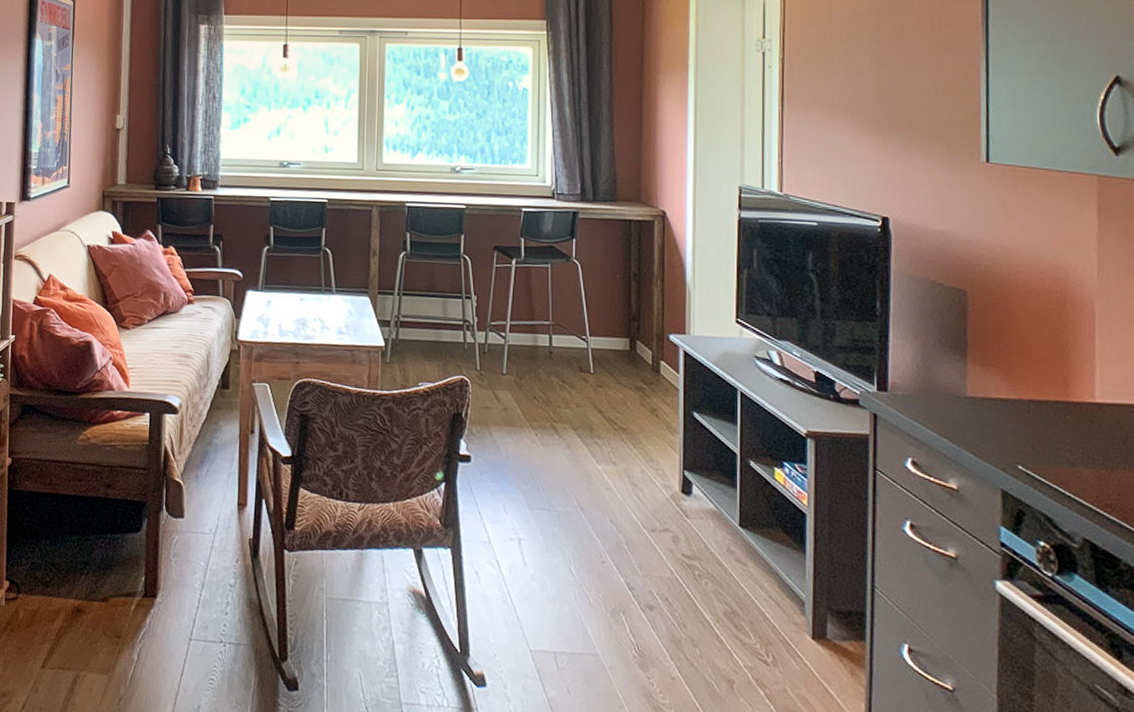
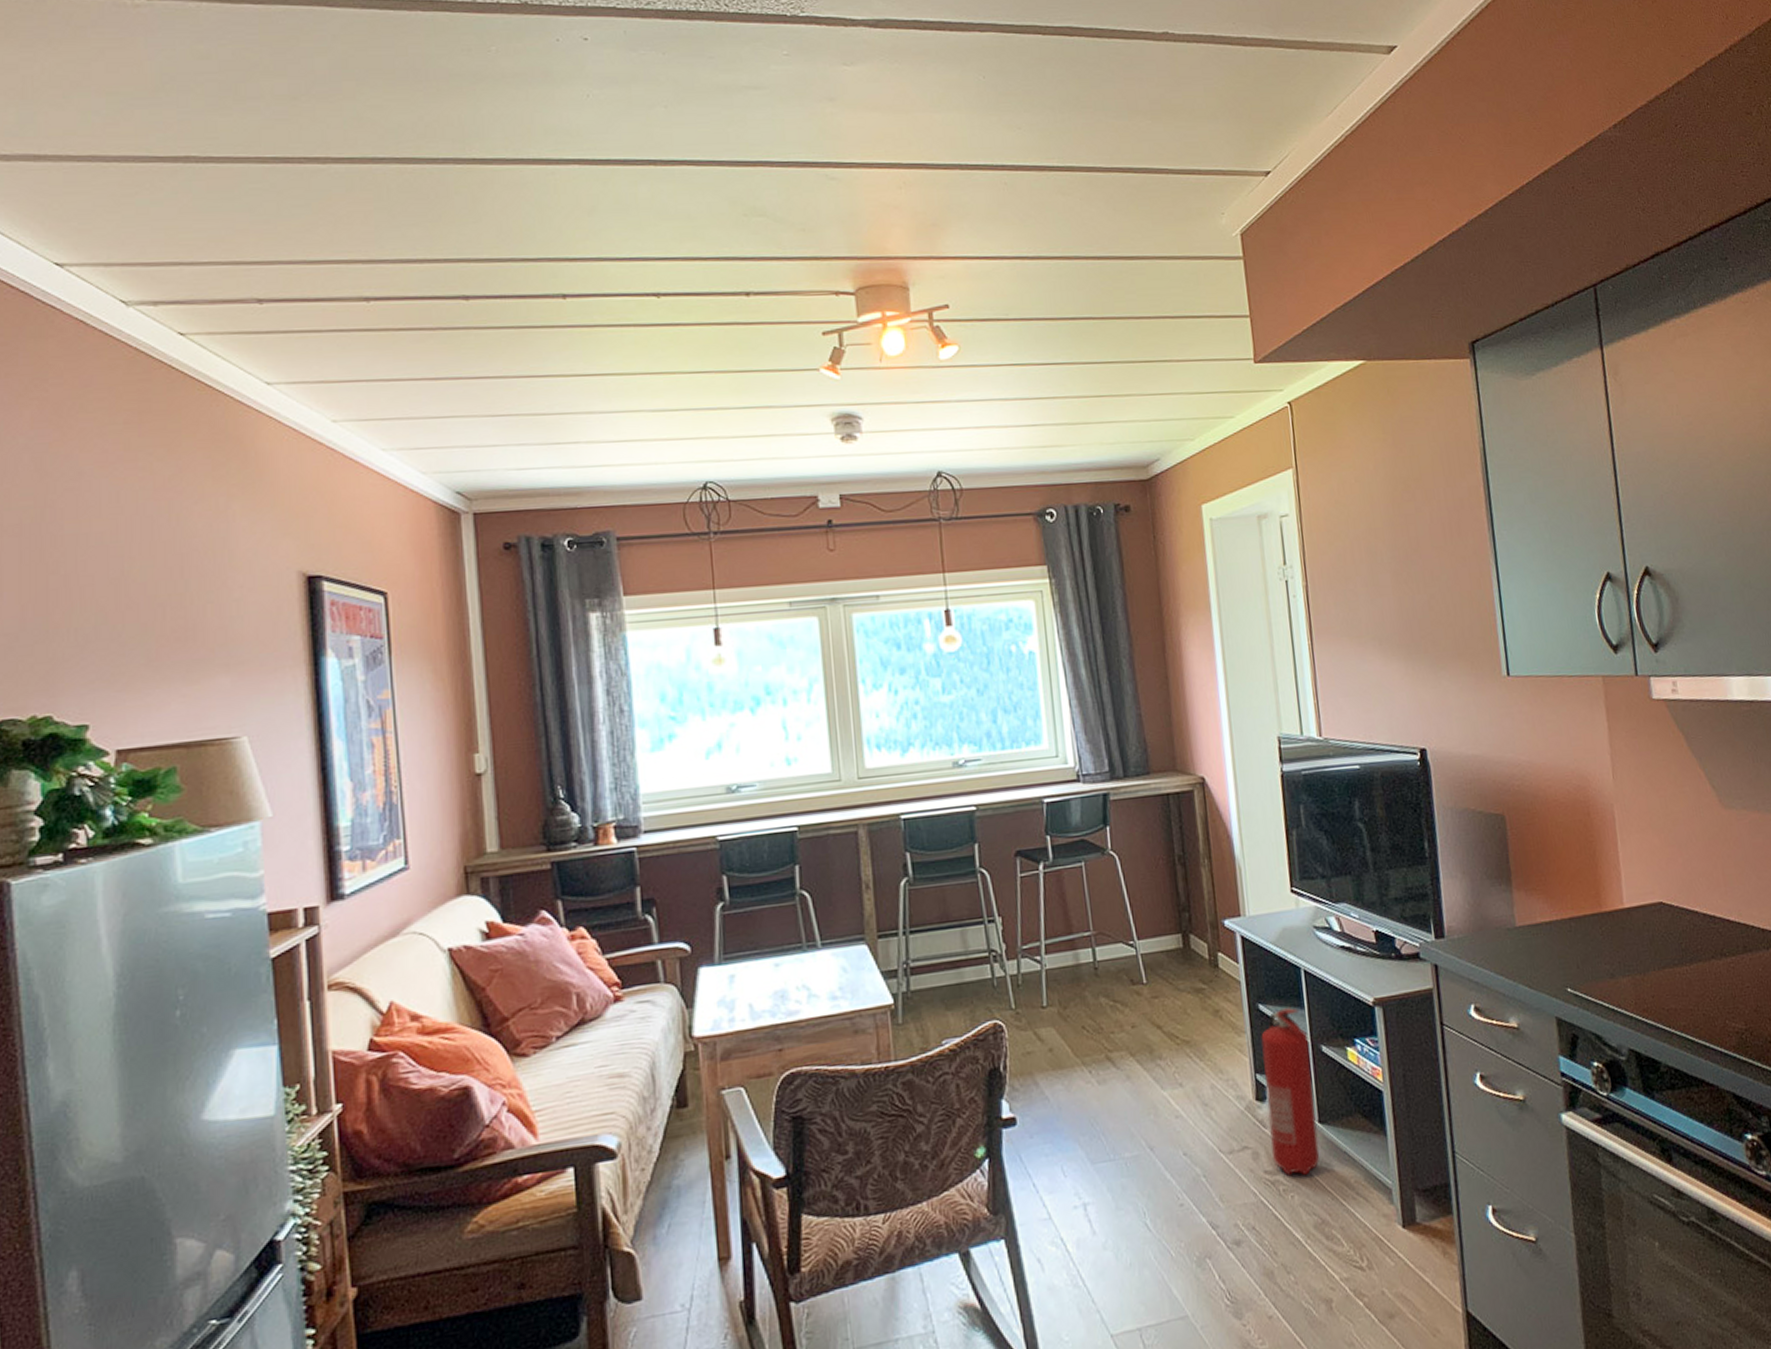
fire extinguisher: none [691,421,739,569] -> present [1261,1008,1320,1176]

